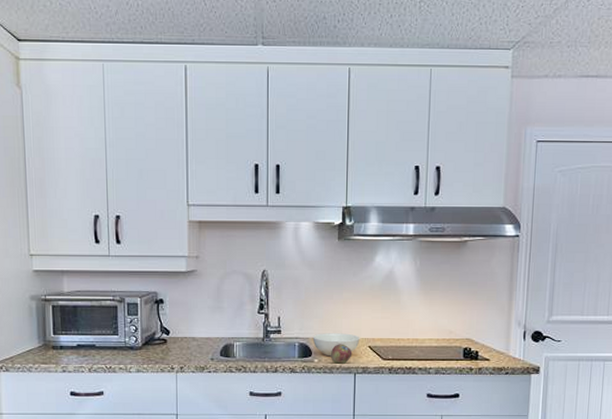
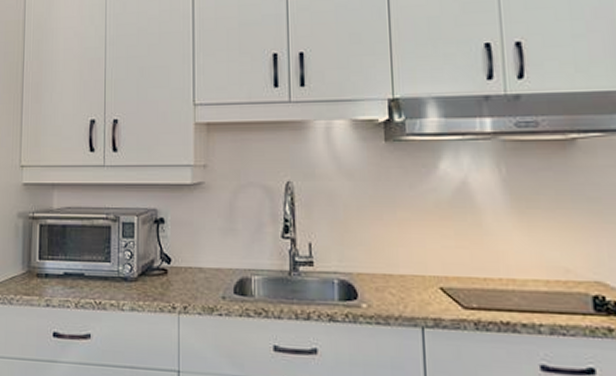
bowl: present [312,333,360,357] -> none [357,267,427,301]
fruit: present [330,344,353,364] -> none [384,283,417,312]

